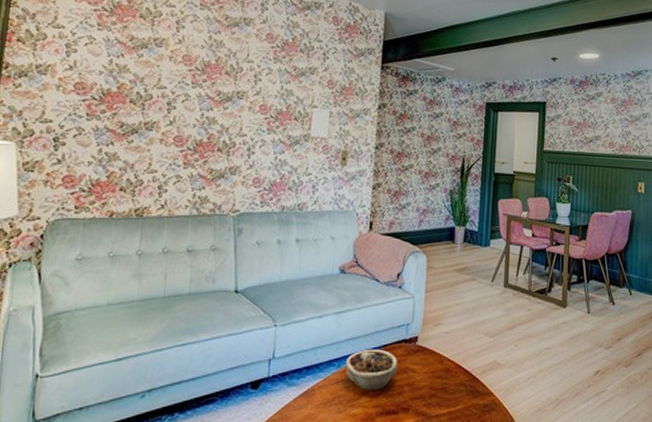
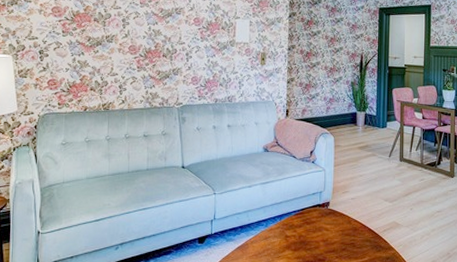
succulent planter: present [345,349,398,390] -> none [272,212,314,245]

